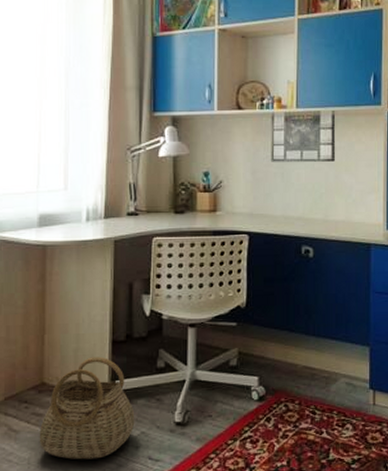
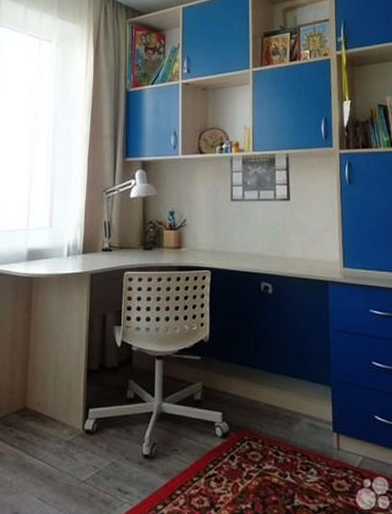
basket: present [39,356,135,460] -> none [20,384,106,487]

